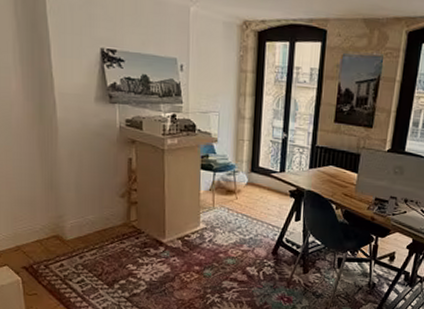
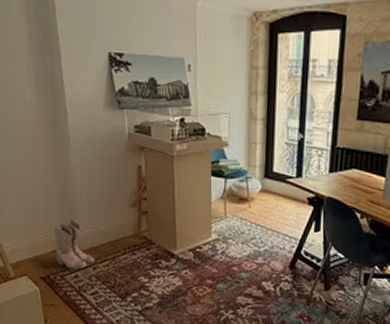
boots: none [38,209,82,259] -> present [53,219,95,270]

